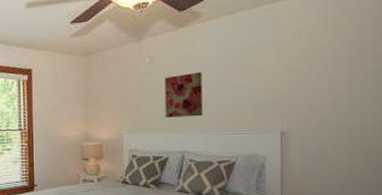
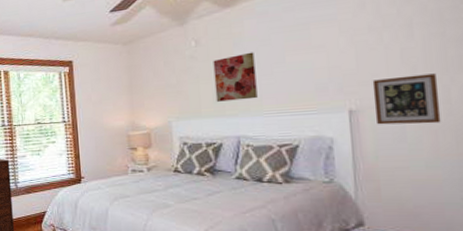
picture frame: none [302,102,357,148] -> present [372,73,441,125]

